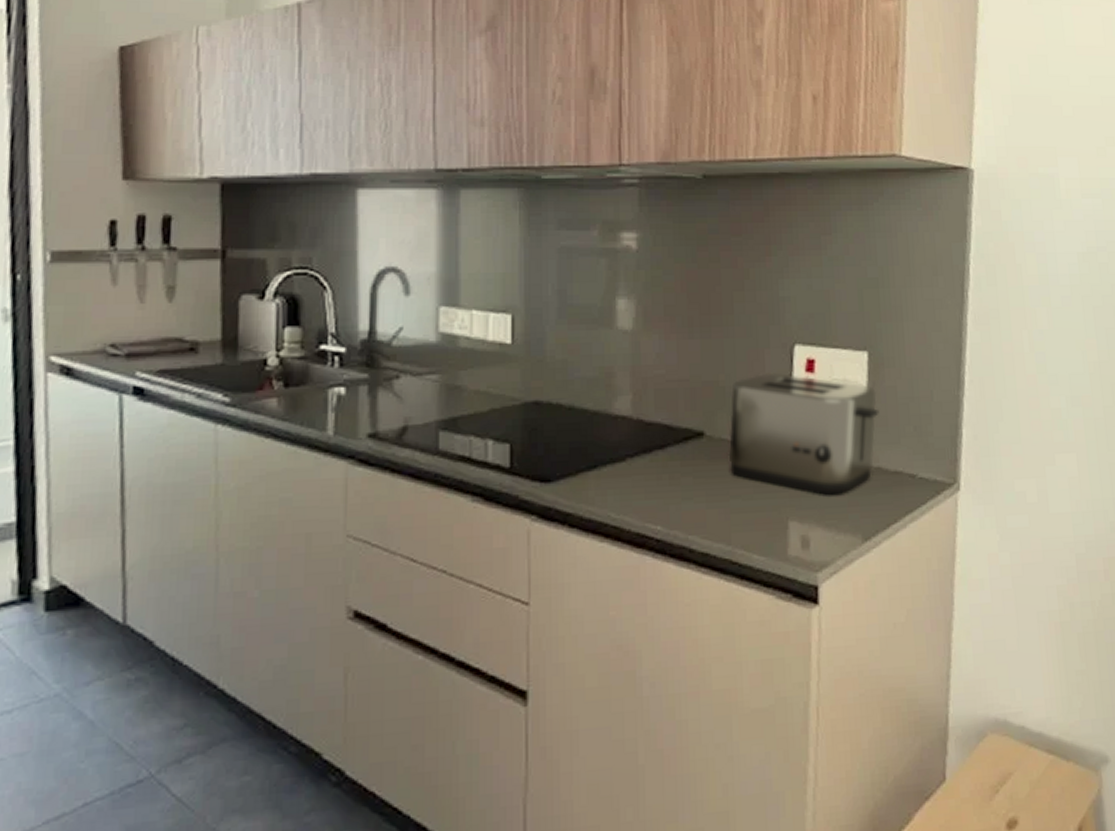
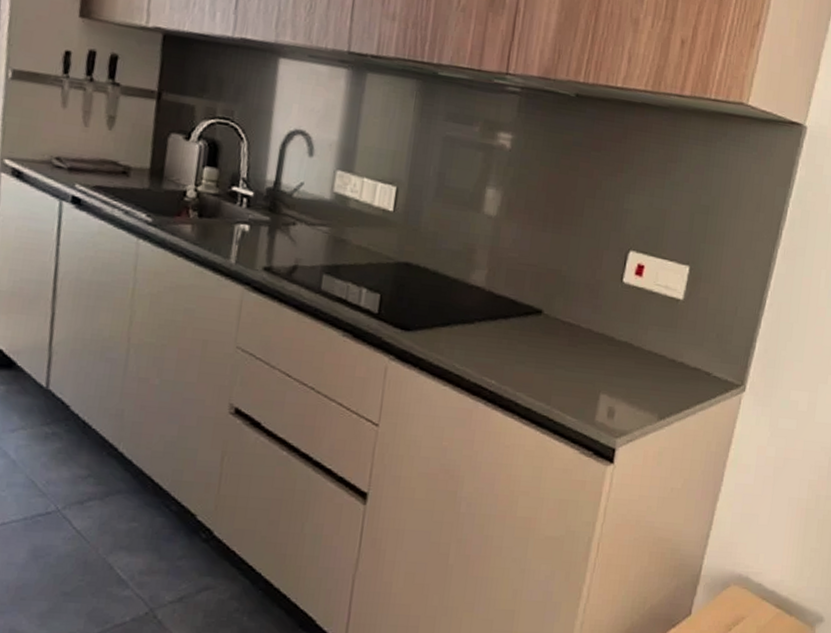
toaster: present [728,372,879,496] -> none [559,270,691,379]

